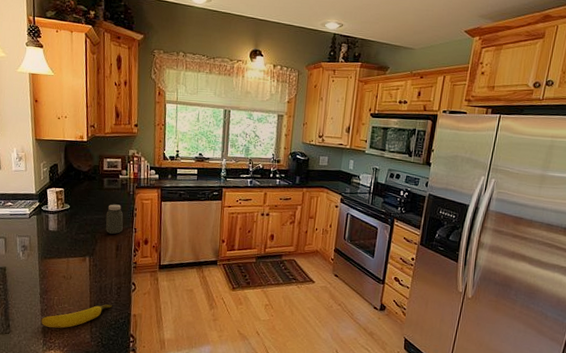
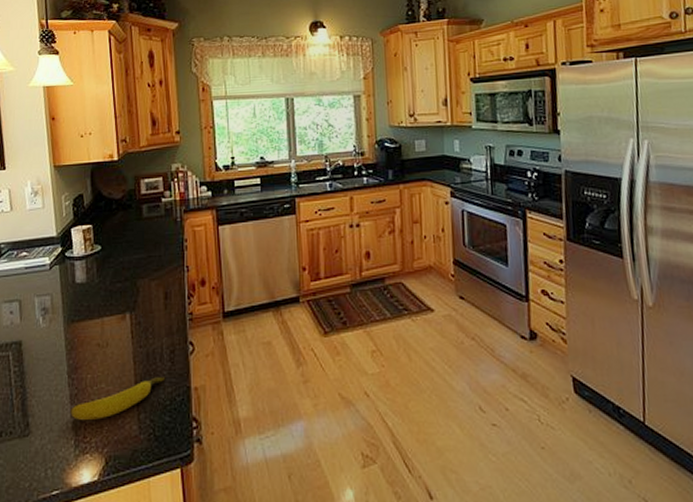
jar: present [105,204,124,234] -> none [148,236,171,277]

